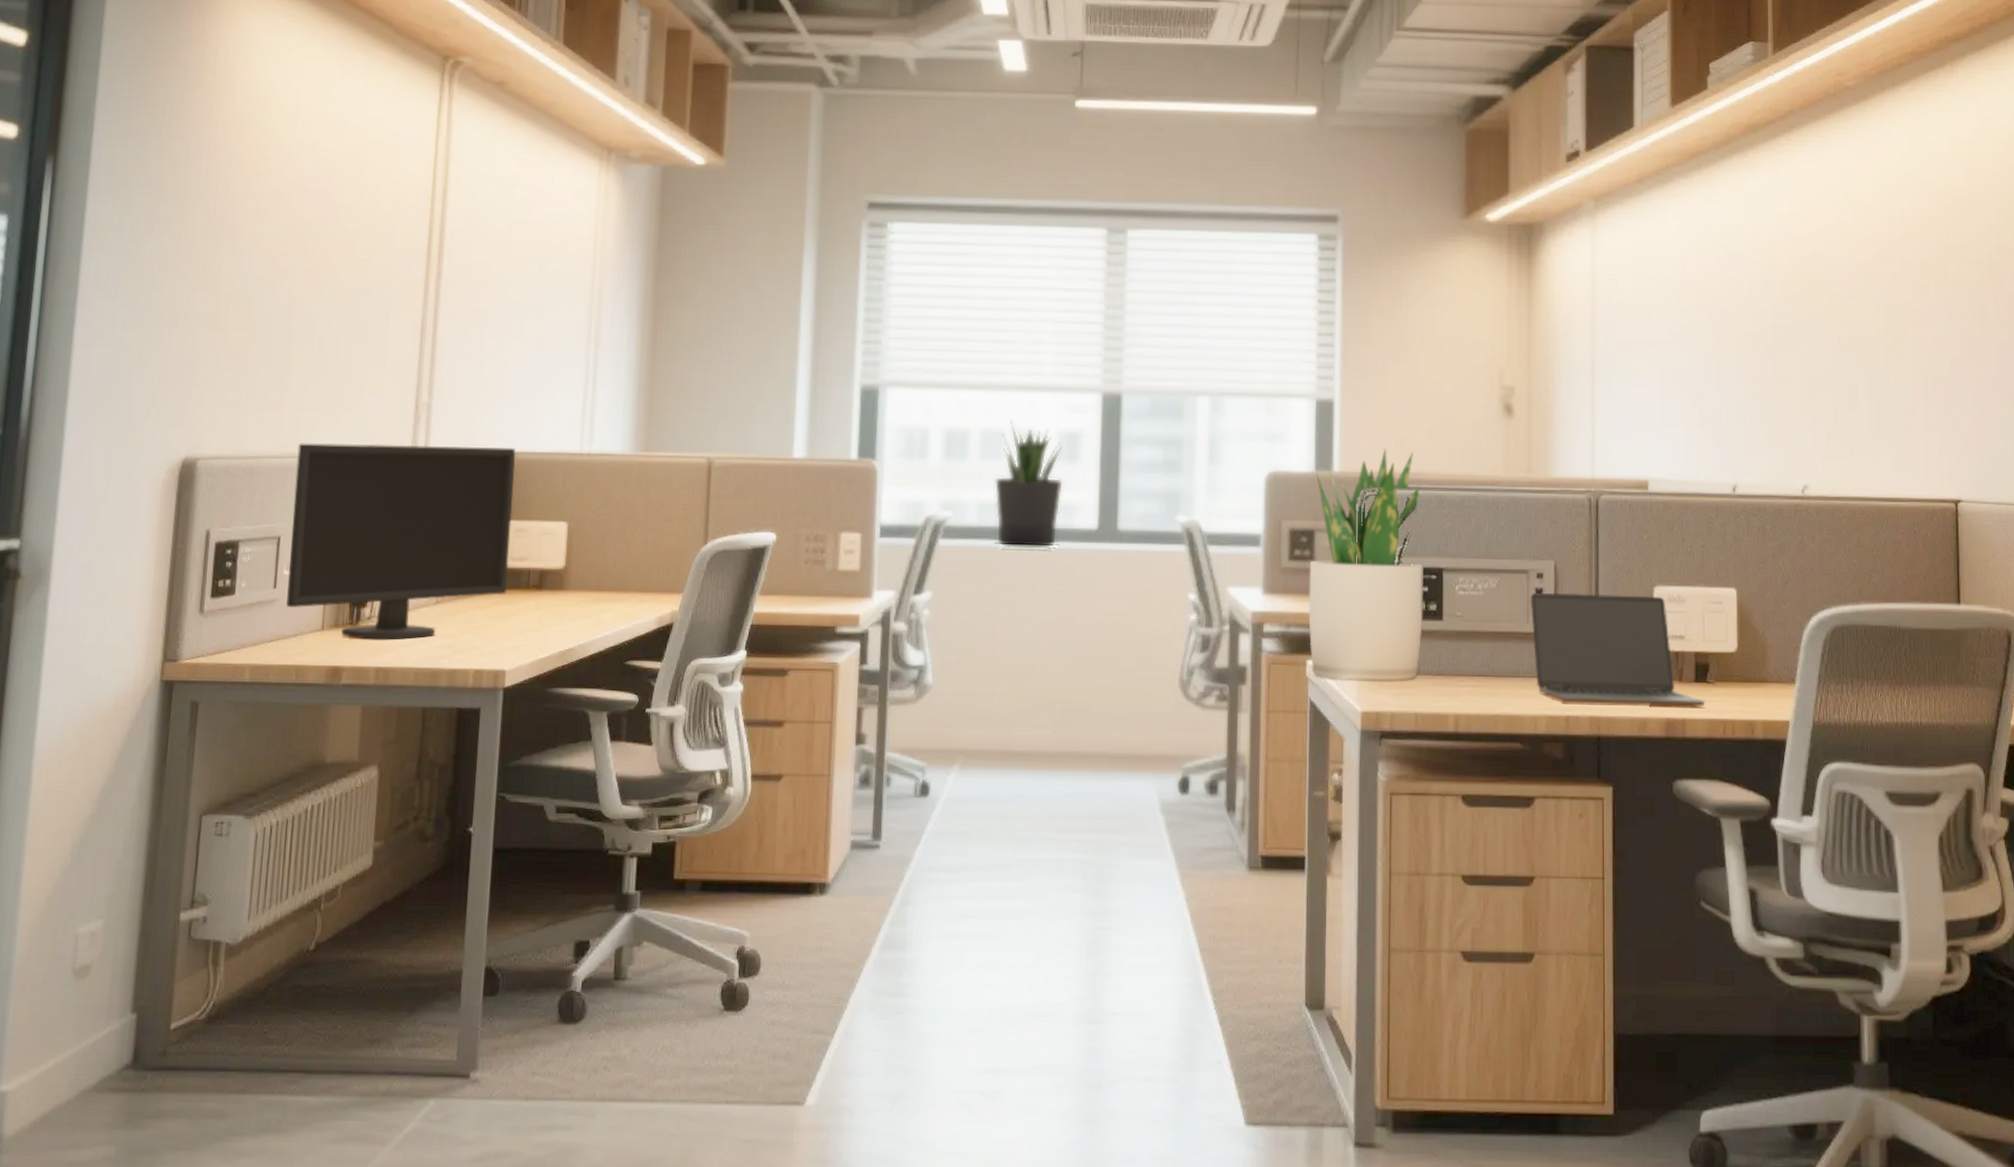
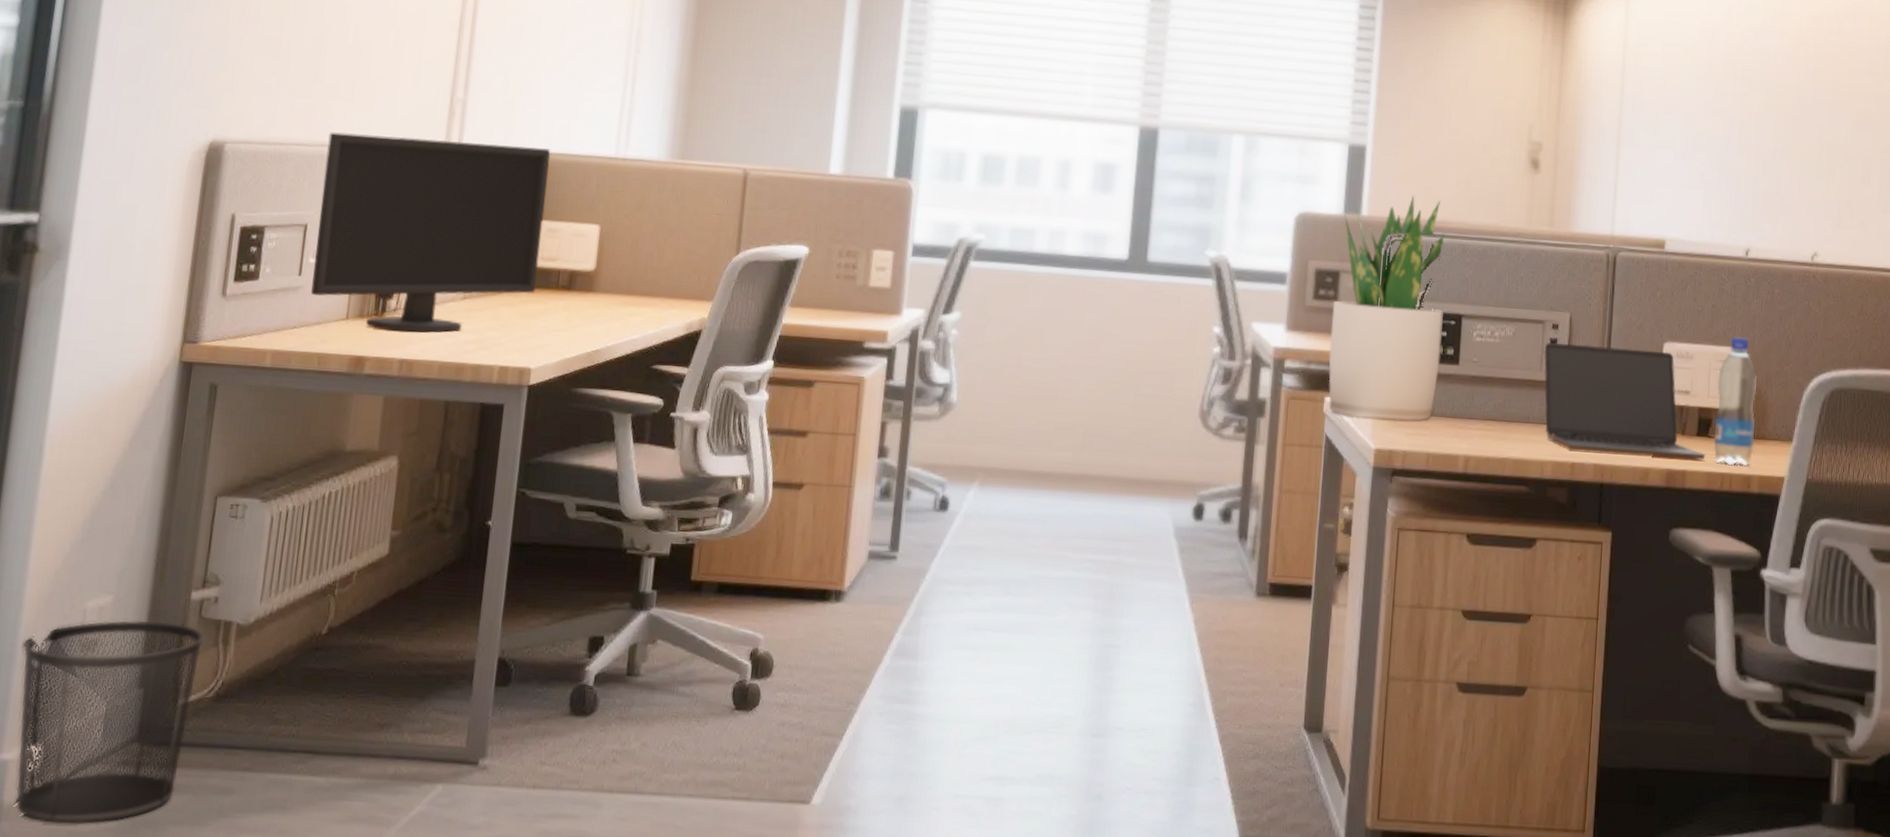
waste bin: none [15,944,194,1155] -> present [15,620,204,825]
planter: present [994,419,1064,550] -> none [1027,147,1098,277]
bottle: none [1712,577,1756,711] -> present [1713,337,1757,466]

